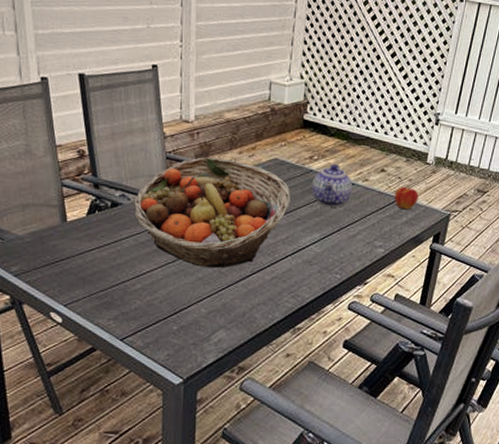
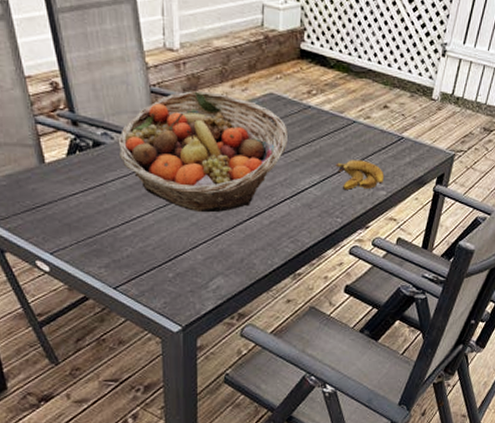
teapot: present [312,164,352,207] -> none [311,99,353,147]
banana: none [335,219,382,247] -> present [335,160,385,190]
apple: present [394,187,418,210] -> none [397,125,423,150]

